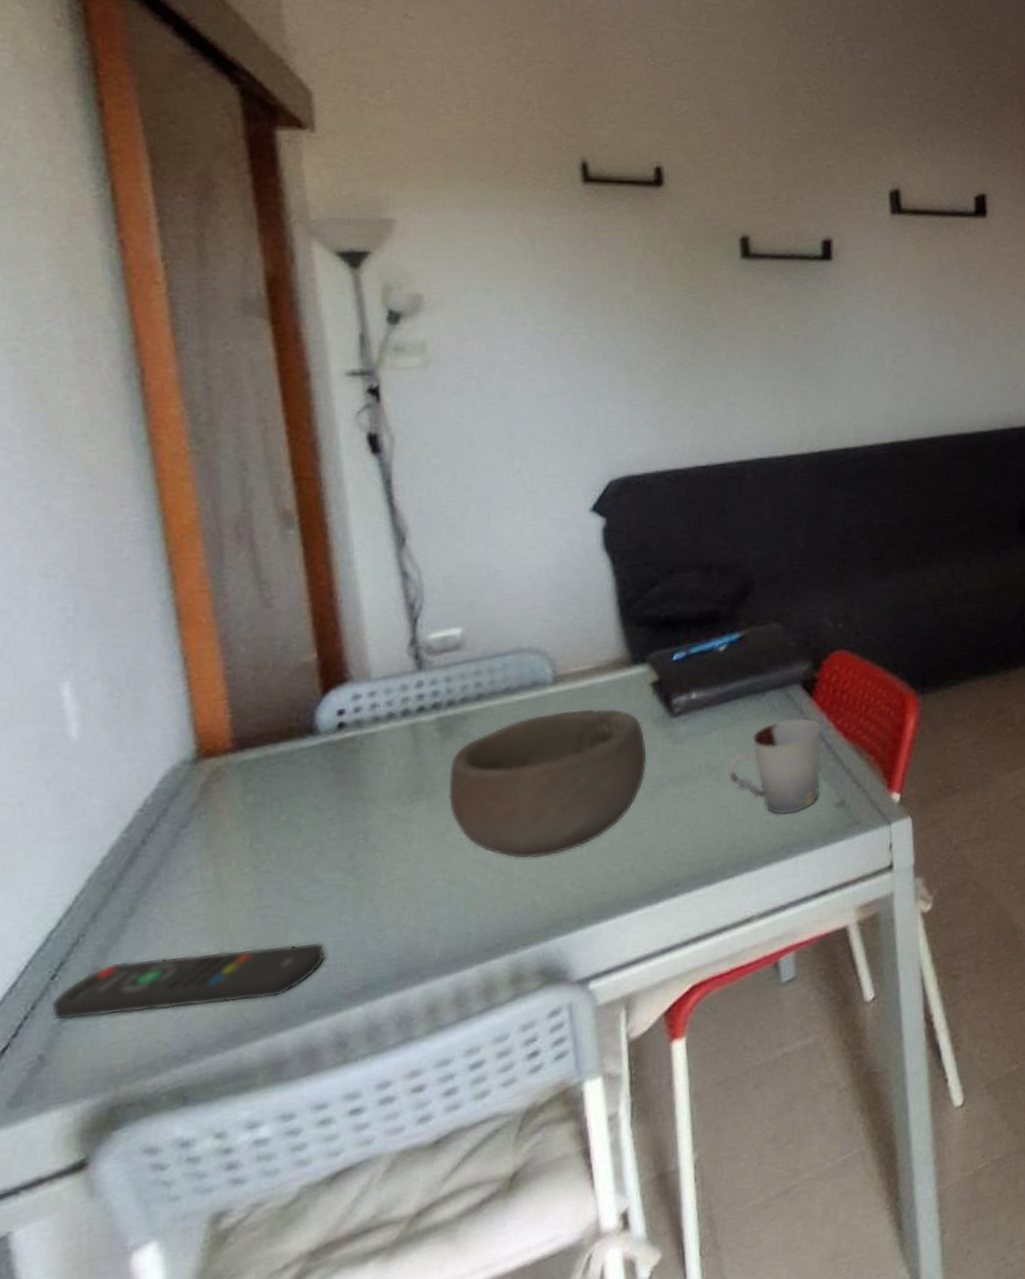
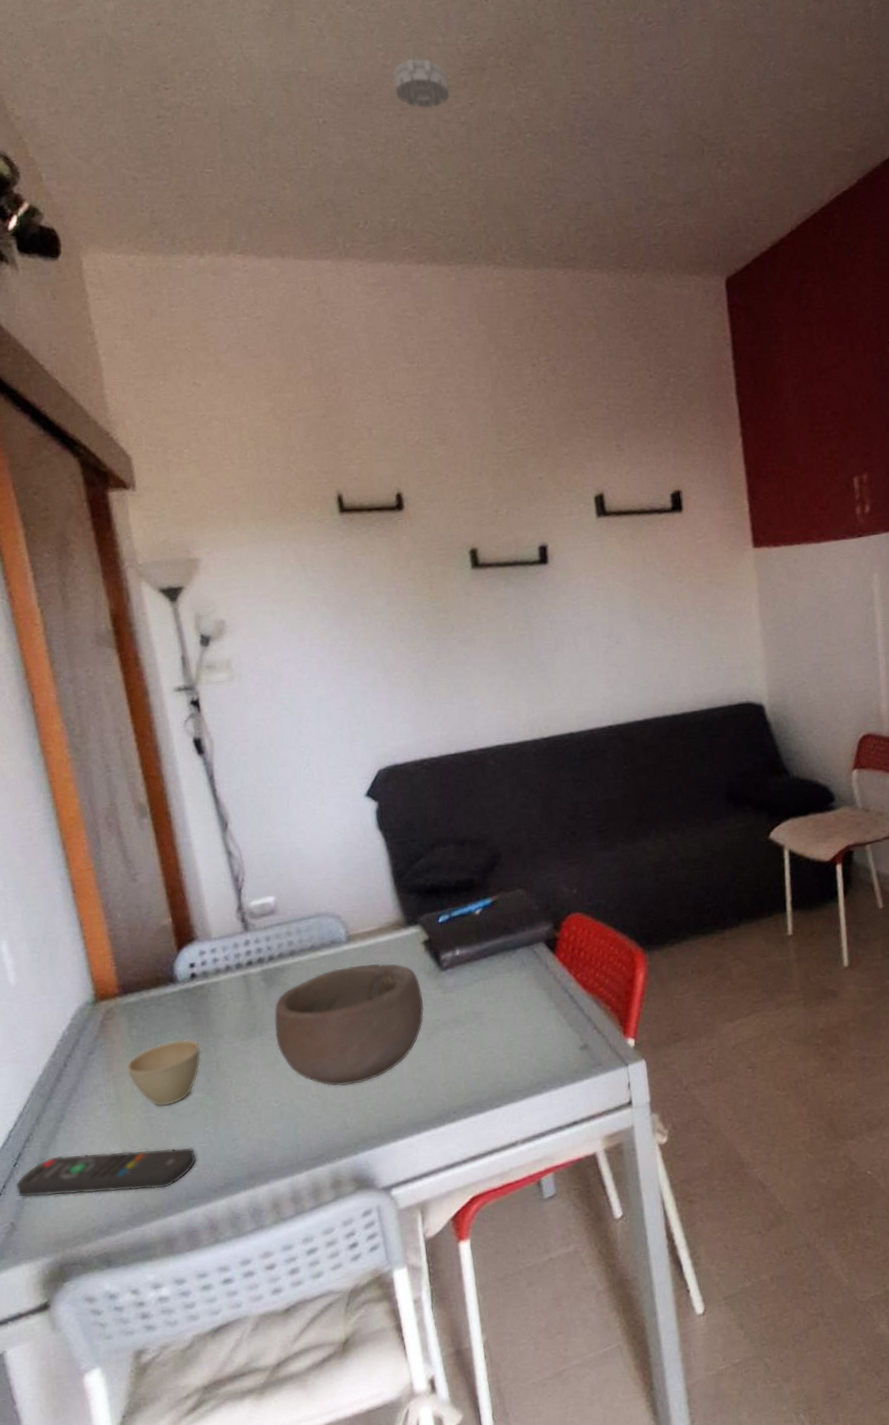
cup: none [234,805,344,892] -> present [125,1039,202,1107]
cup: present [727,718,821,815] -> none [488,973,566,1056]

